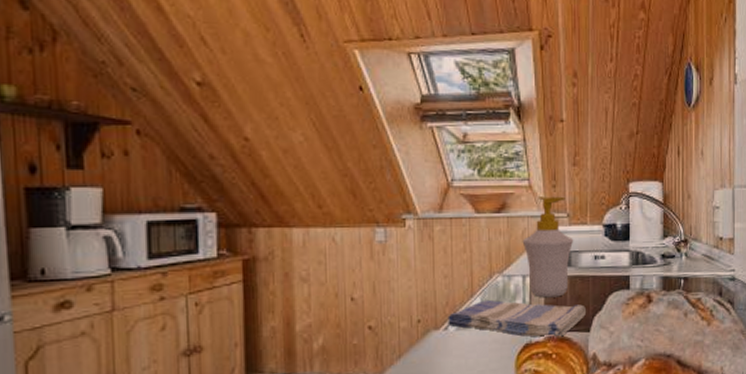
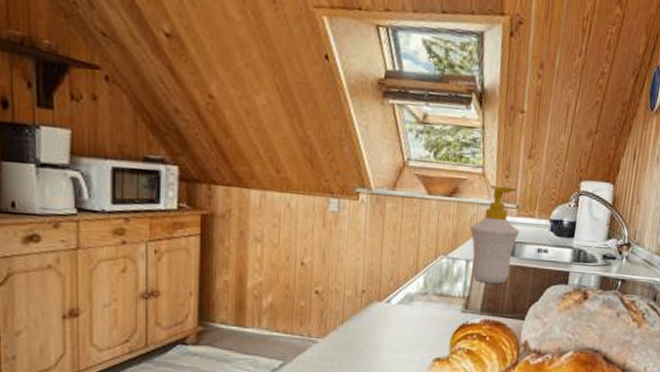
dish towel: present [448,299,586,338] -> none [390,278,523,322]

